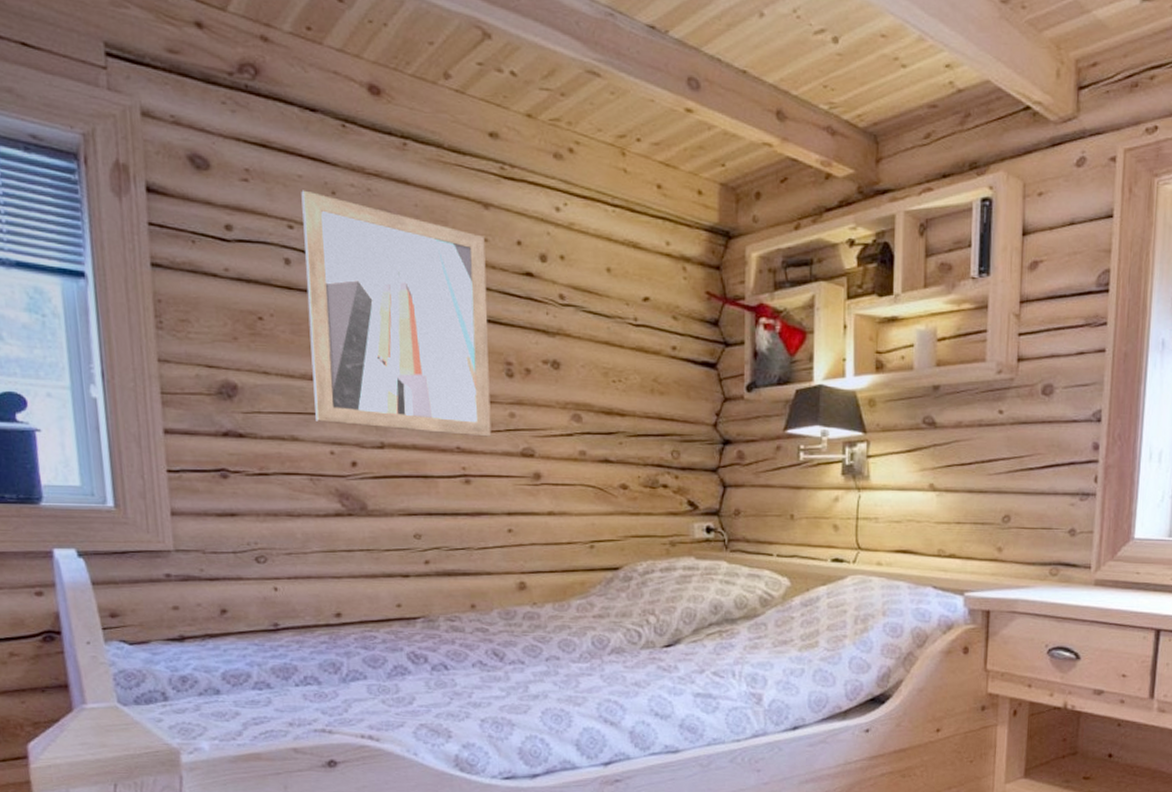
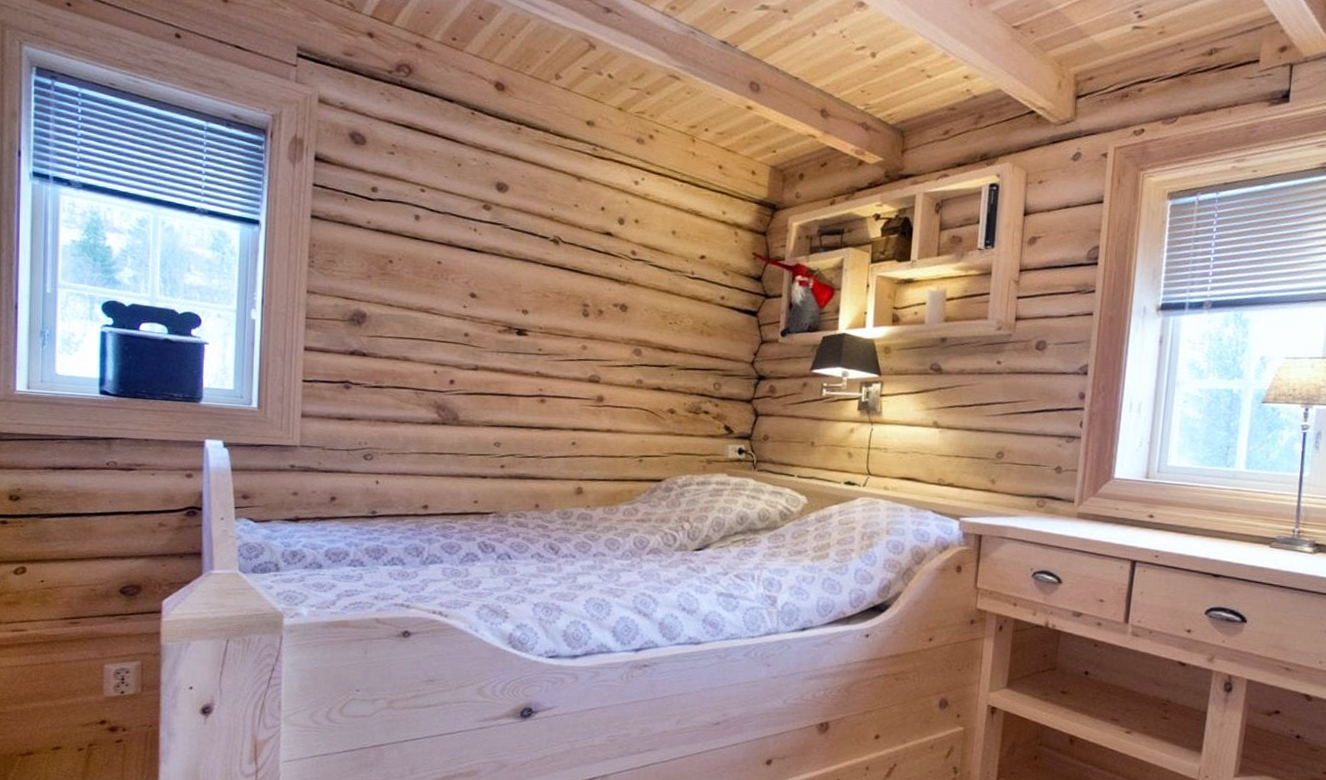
wall art: present [301,190,492,437] -> none [425,162,575,365]

